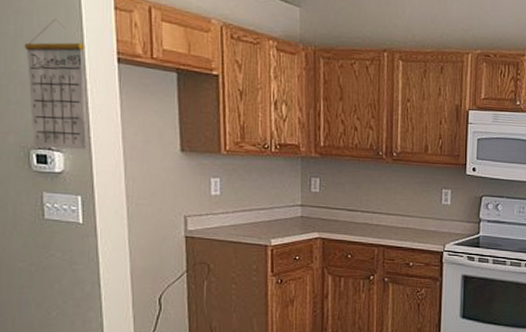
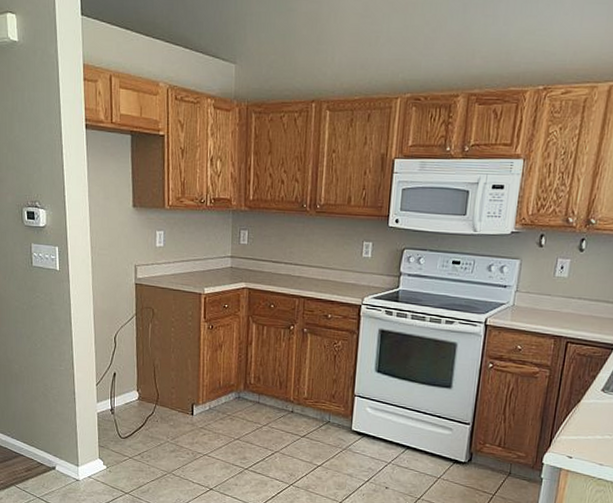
calendar: present [24,18,88,149] -> none [18,92,63,206]

